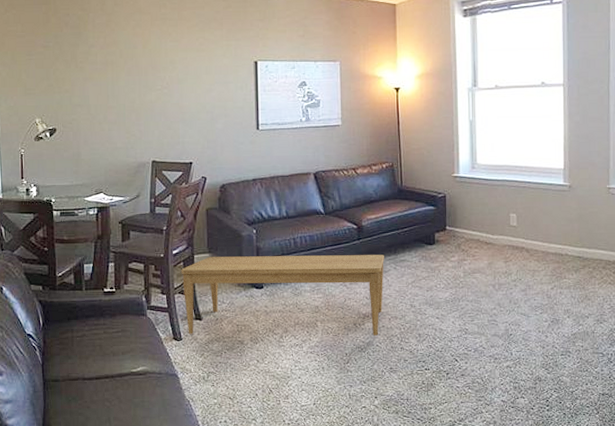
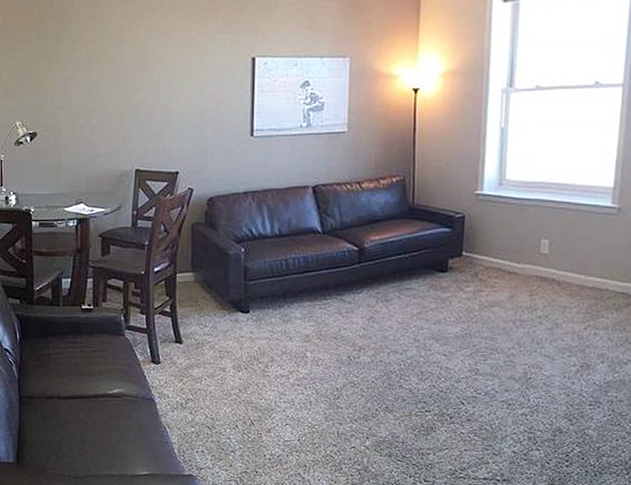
coffee table: present [181,255,384,336] -> none [162,276,387,371]

